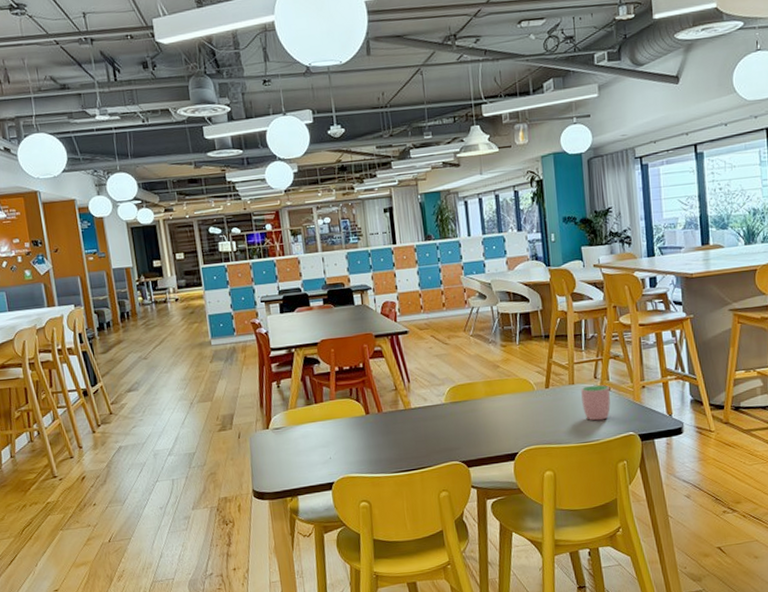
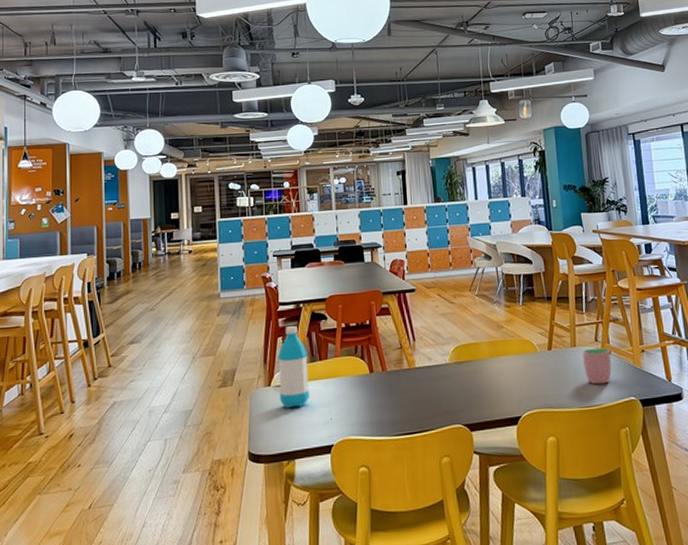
water bottle: none [274,371,308,449] -> present [278,326,309,408]

